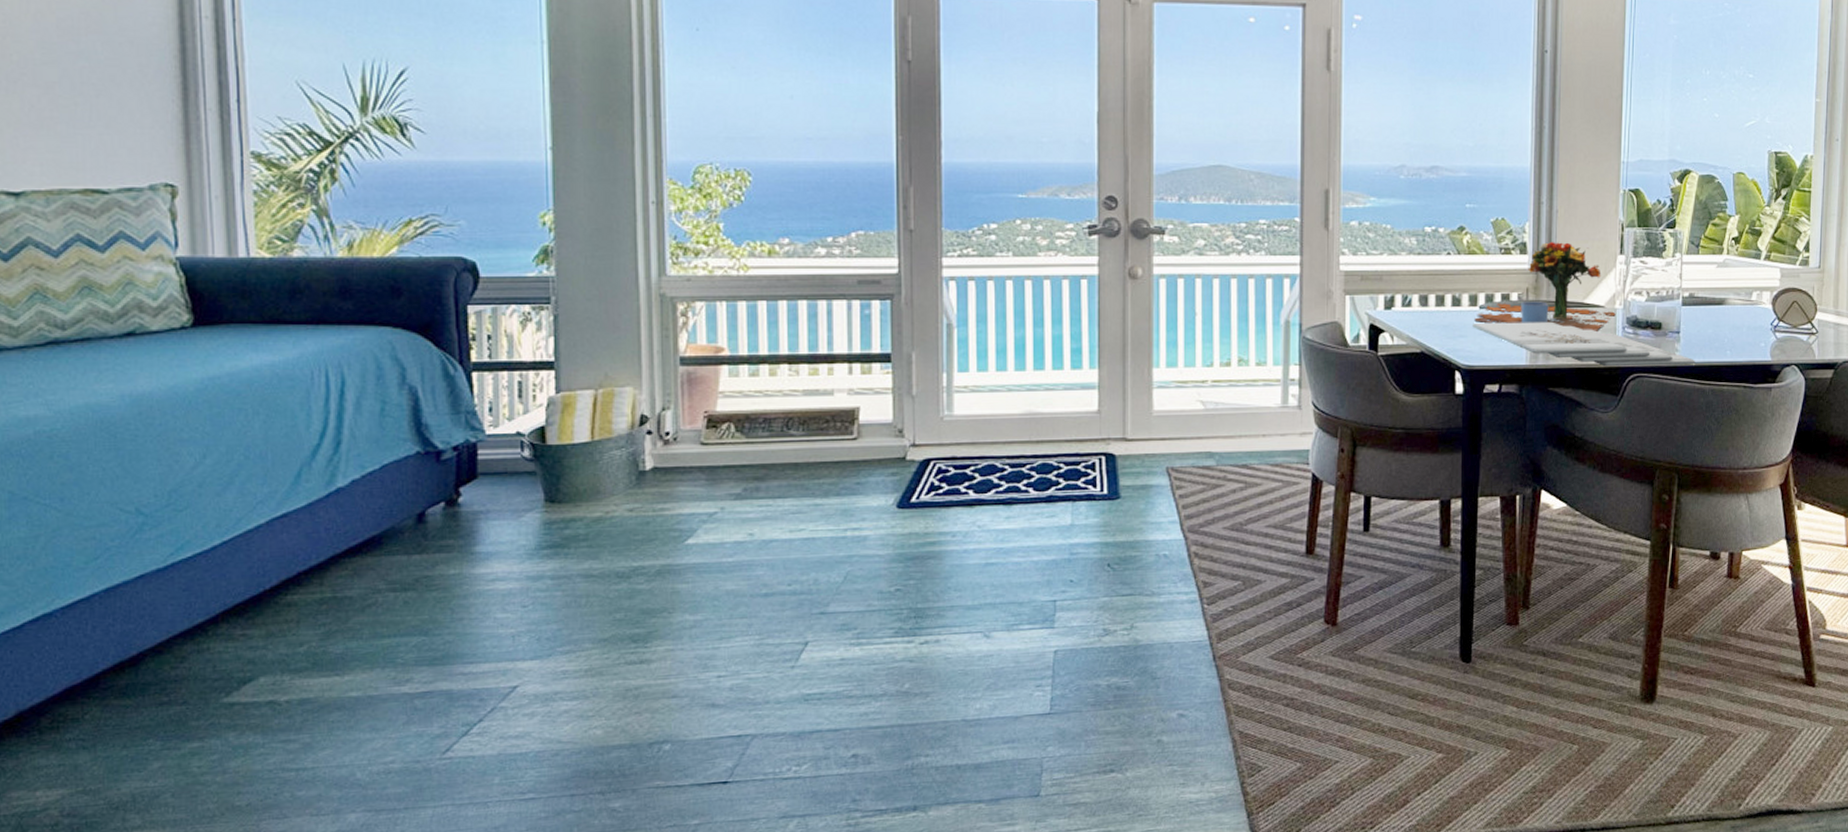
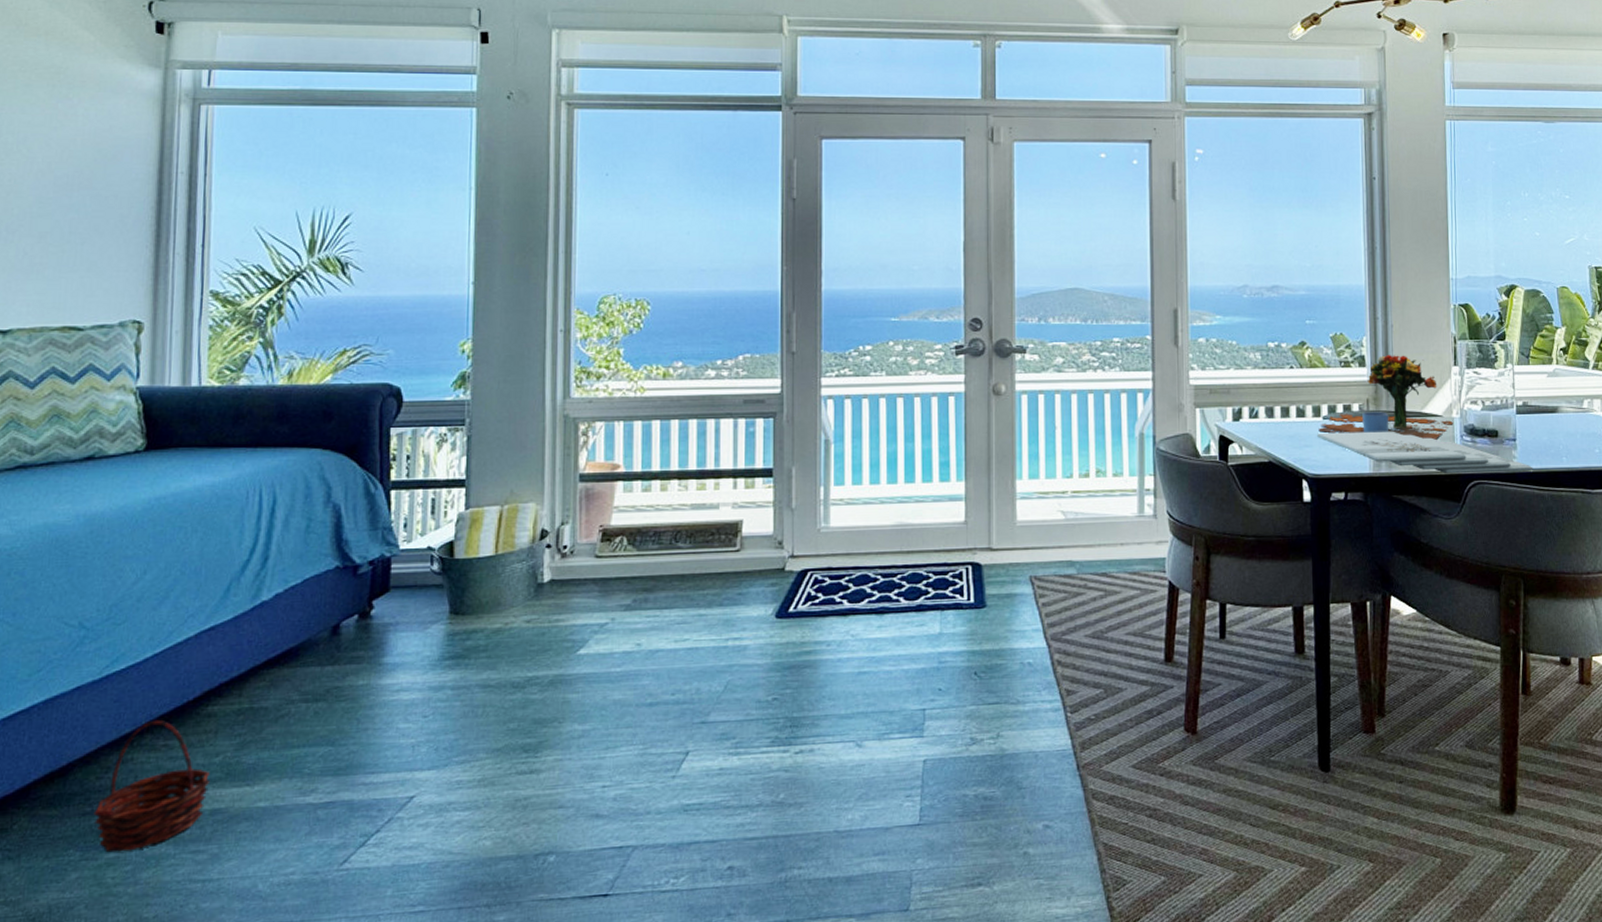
basket: none [171,609,295,741] -> present [93,719,210,852]

